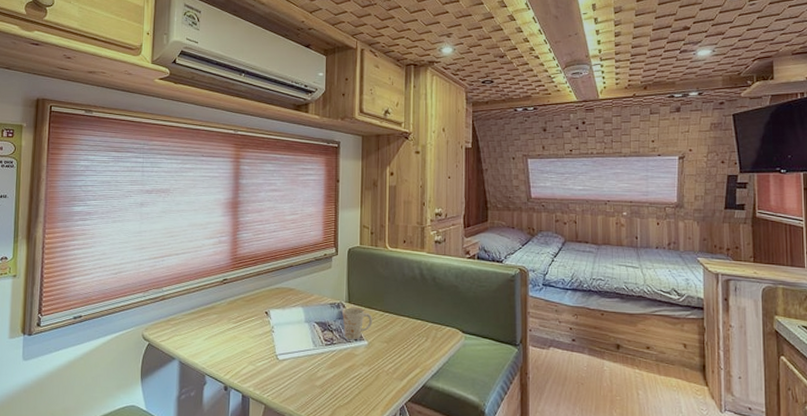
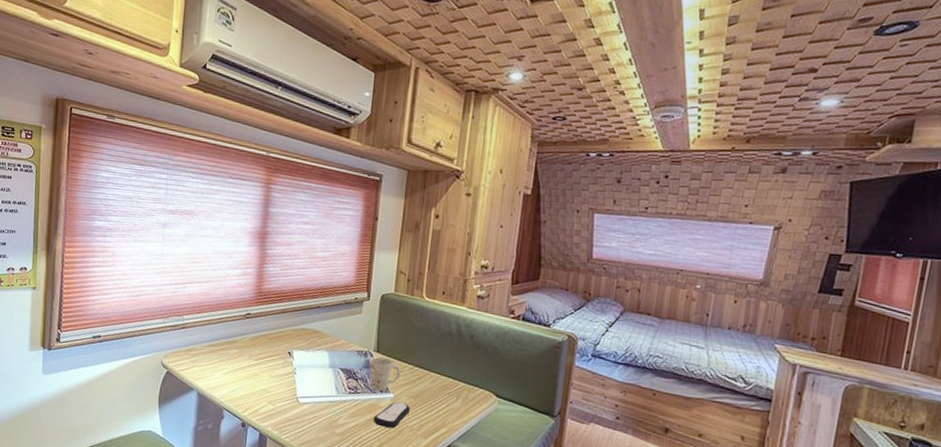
remote control: none [350,348,384,375] -> present [373,401,410,429]

